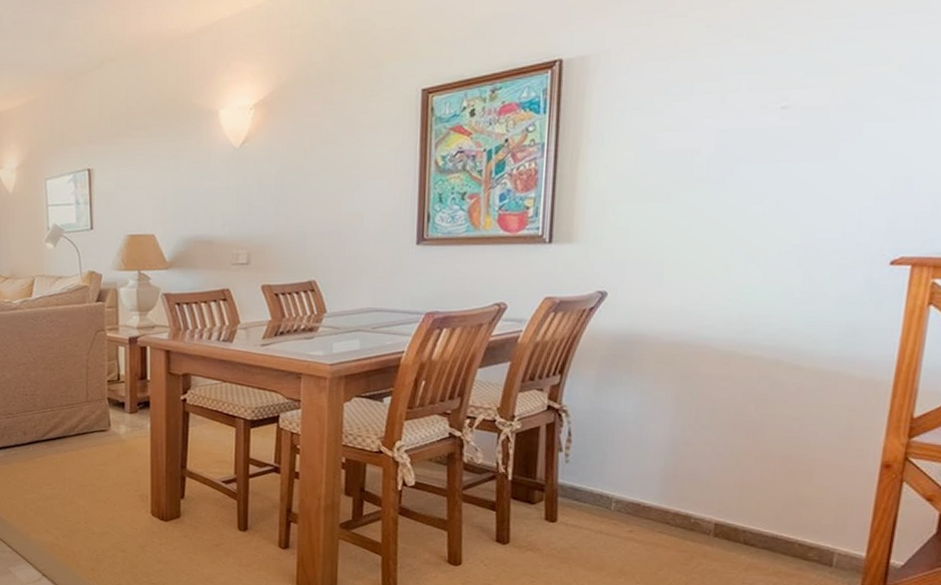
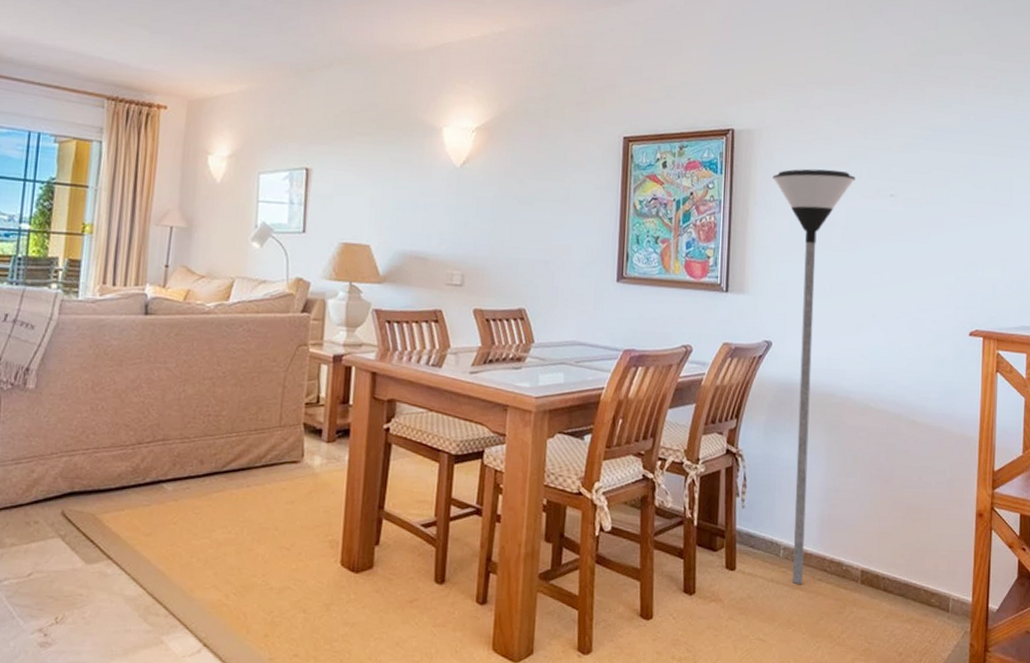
floor lamp: none [613,87,731,537] -> present [772,169,855,585]

